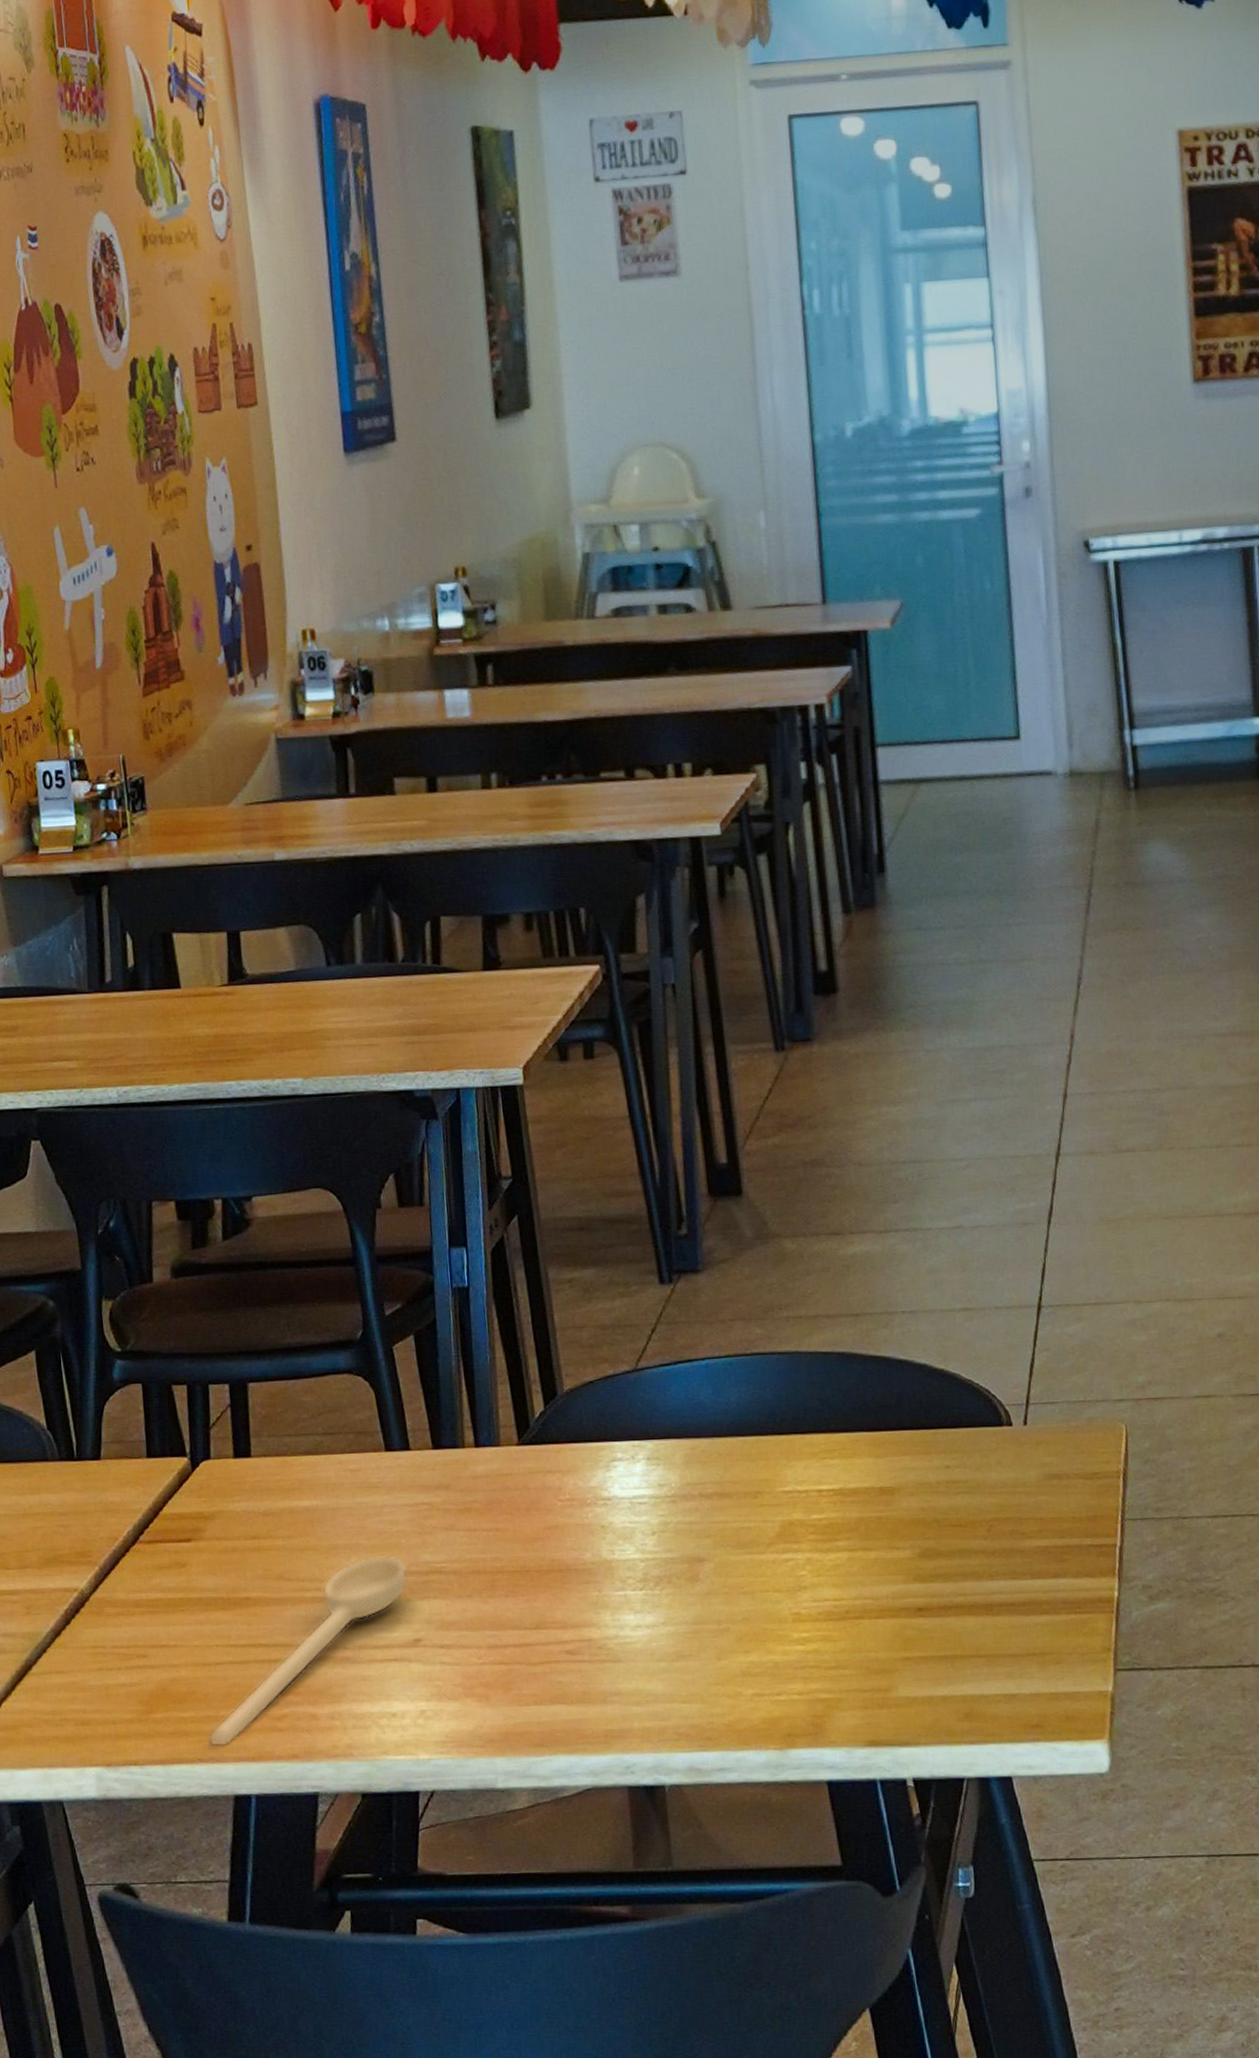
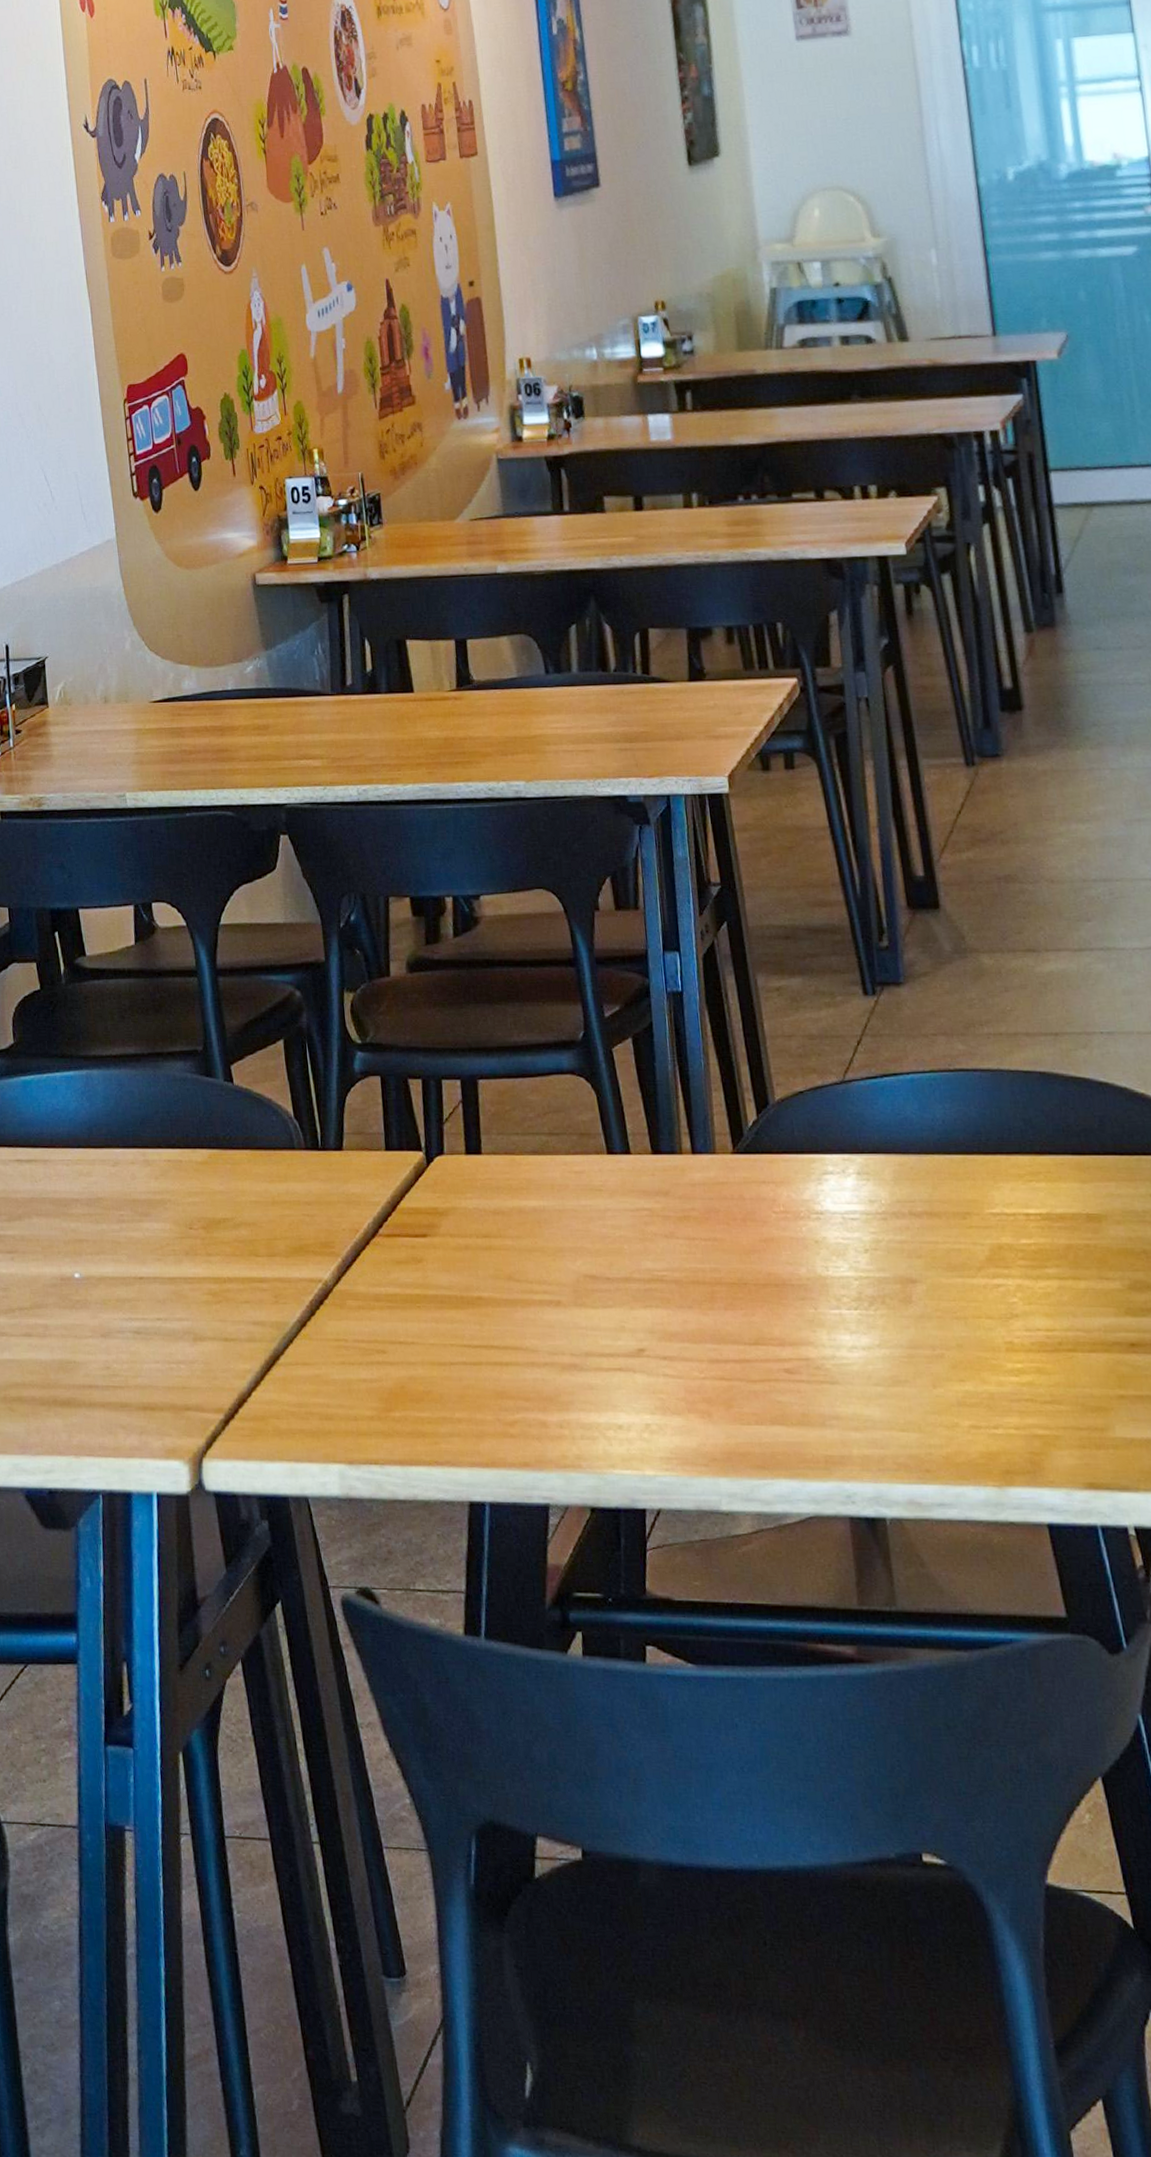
spoon: present [208,1555,408,1747] -> none [444,1260,631,1451]

